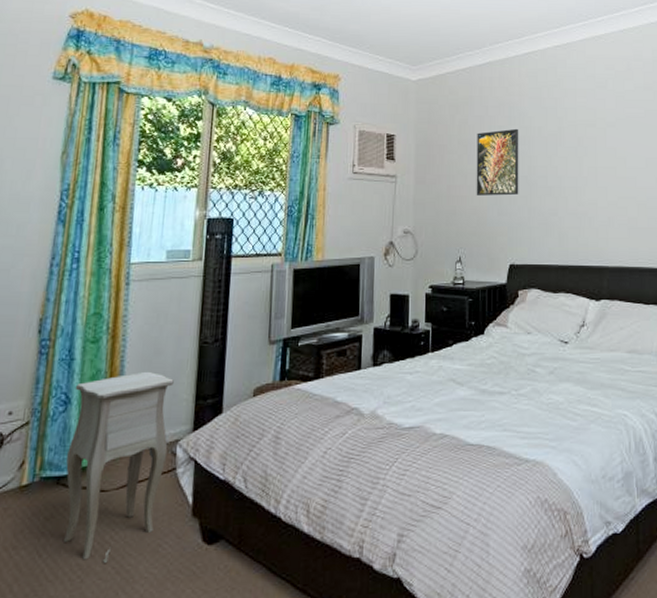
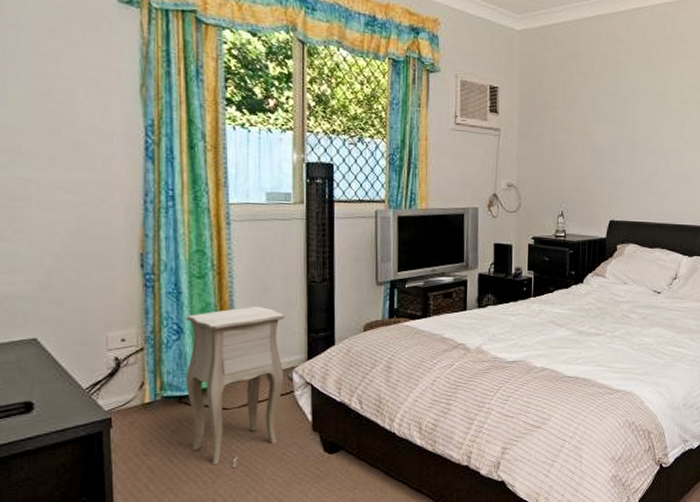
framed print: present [476,128,519,196] -> none [579,87,625,155]

